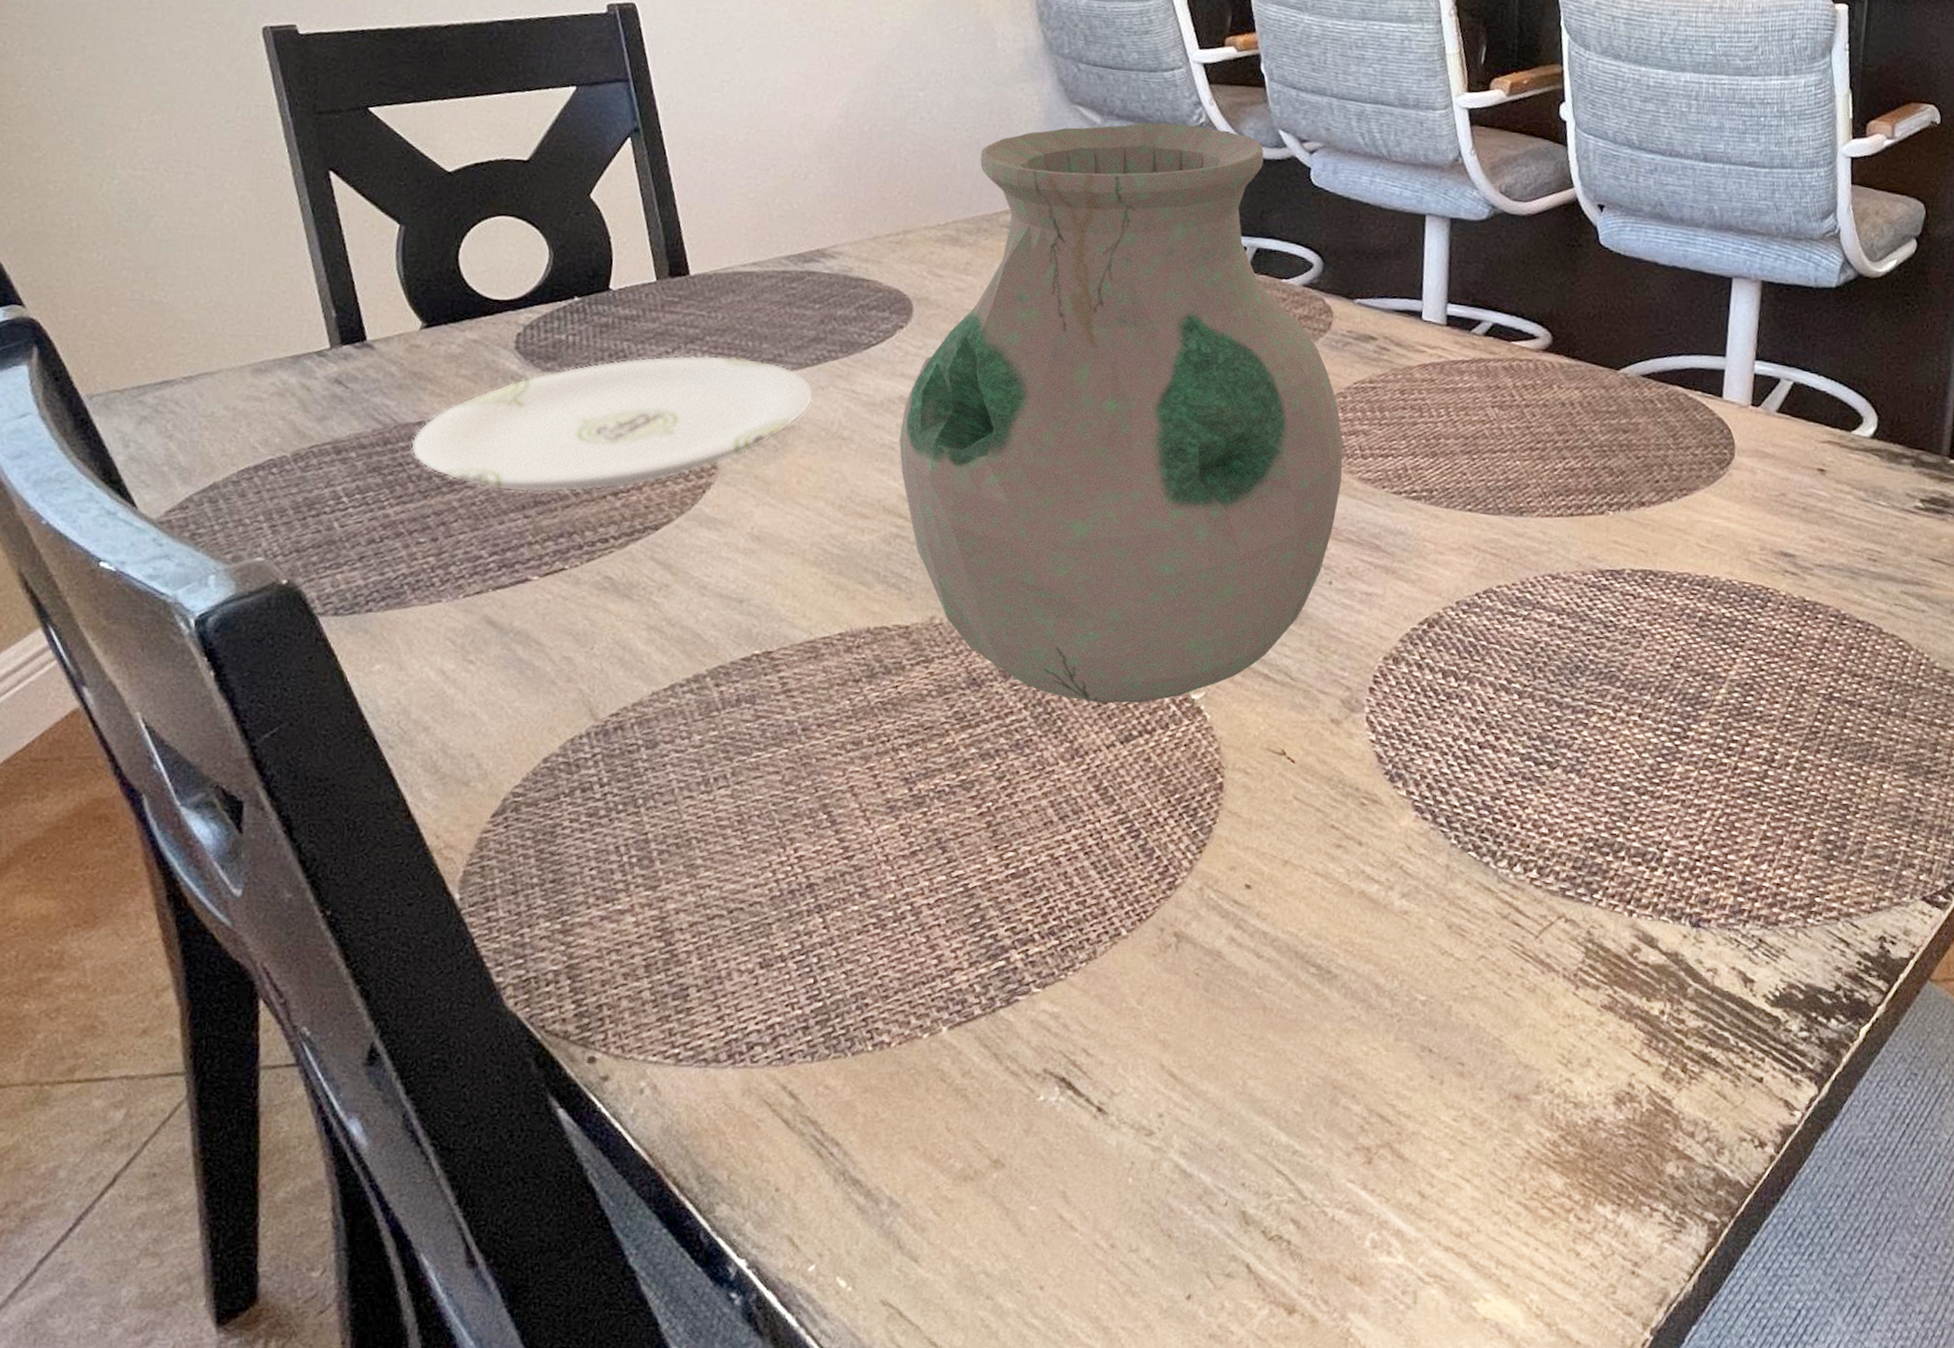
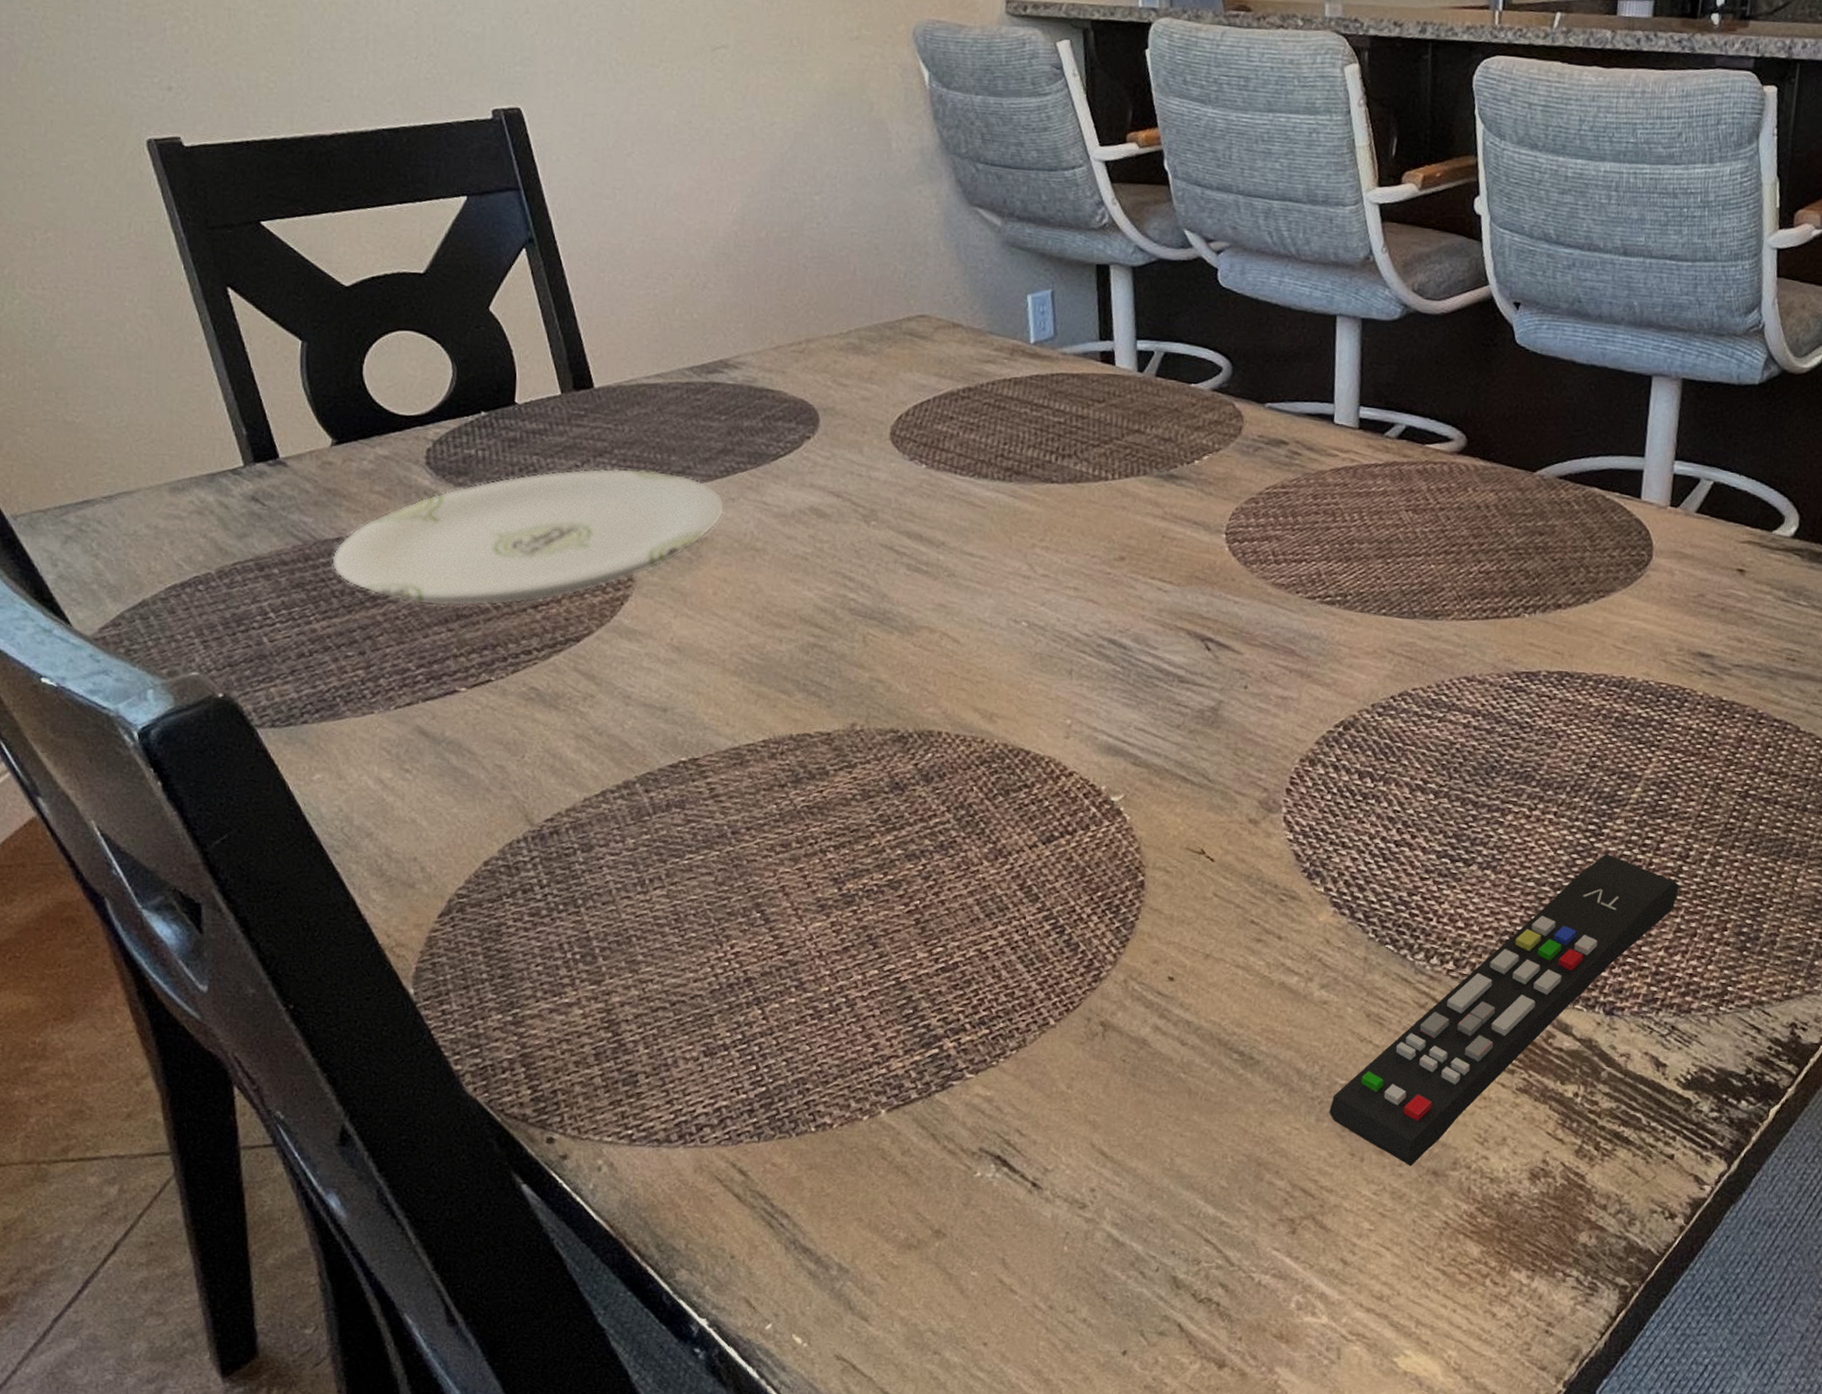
vase: present [899,122,1344,704] -> none [812,224,1257,806]
remote control: none [1408,757,1765,1090] -> present [1329,853,1679,1167]

